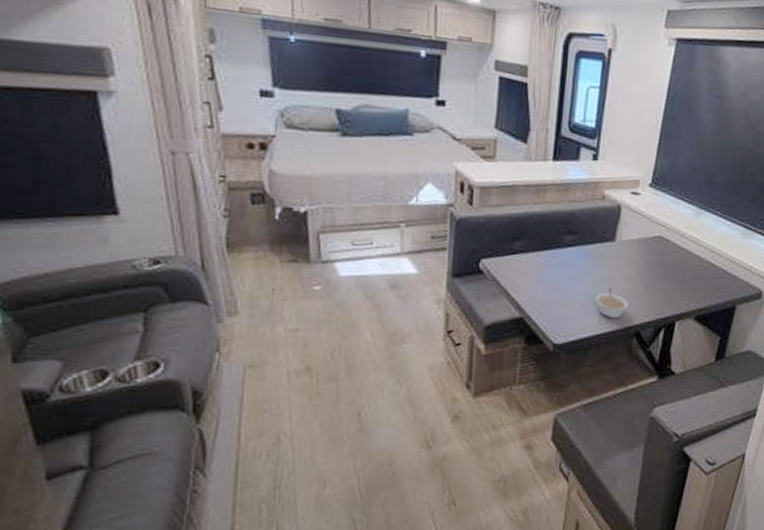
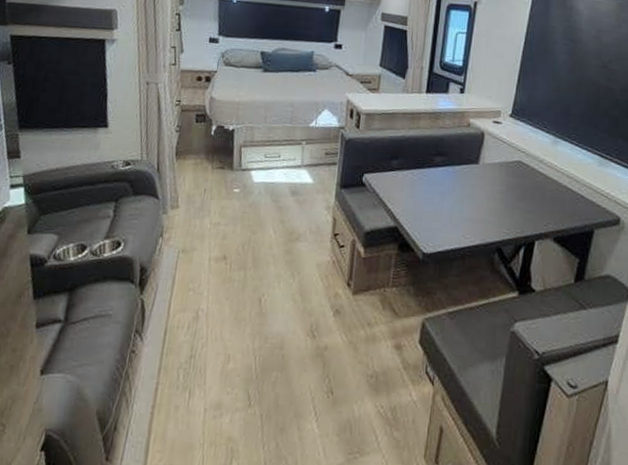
legume: present [595,287,629,319] -> none [461,205,491,234]

